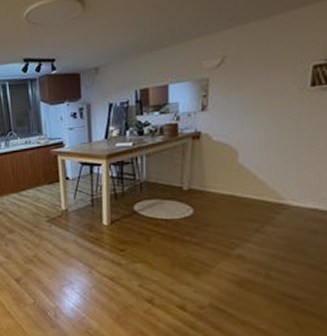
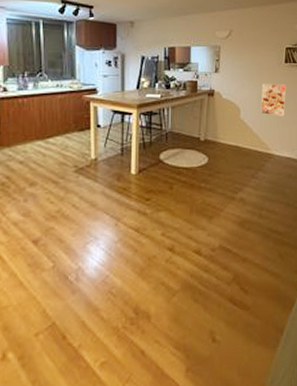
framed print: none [270,115,313,157] -> present [261,83,287,116]

